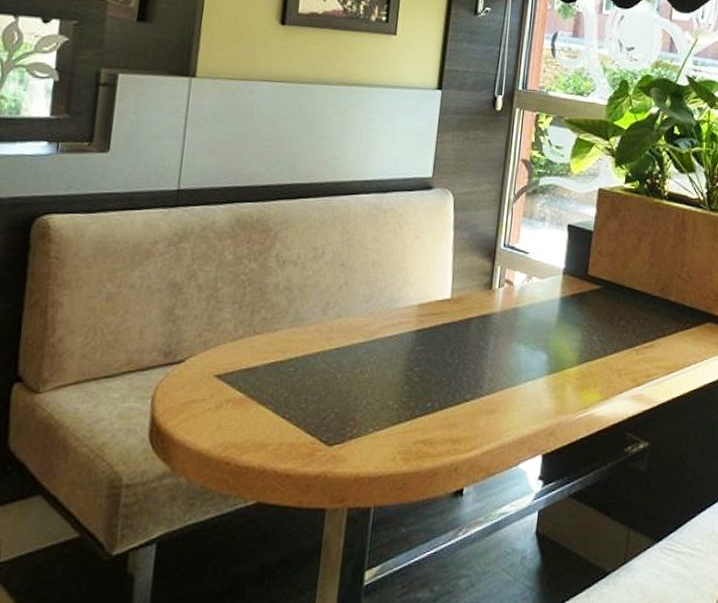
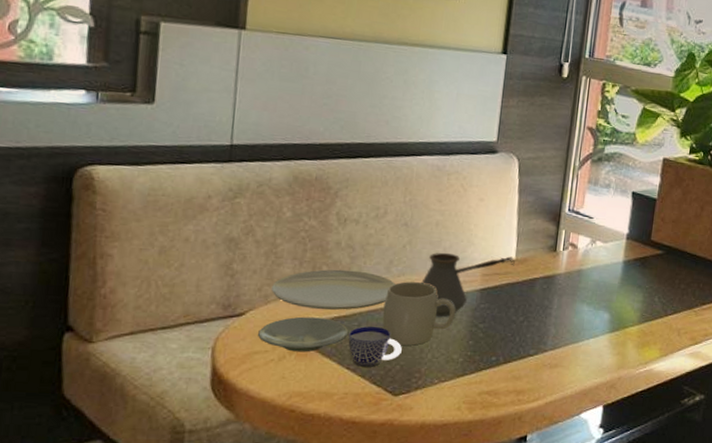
saucer: none [195,362,285,400] -> present [257,316,349,352]
plate: none [211,313,332,355] -> present [272,269,395,310]
cup: none [284,371,337,415] -> present [348,325,402,367]
mug: none [318,324,391,392] -> present [382,281,455,346]
coffee pot: none [357,292,450,360] -> present [421,252,515,317]

